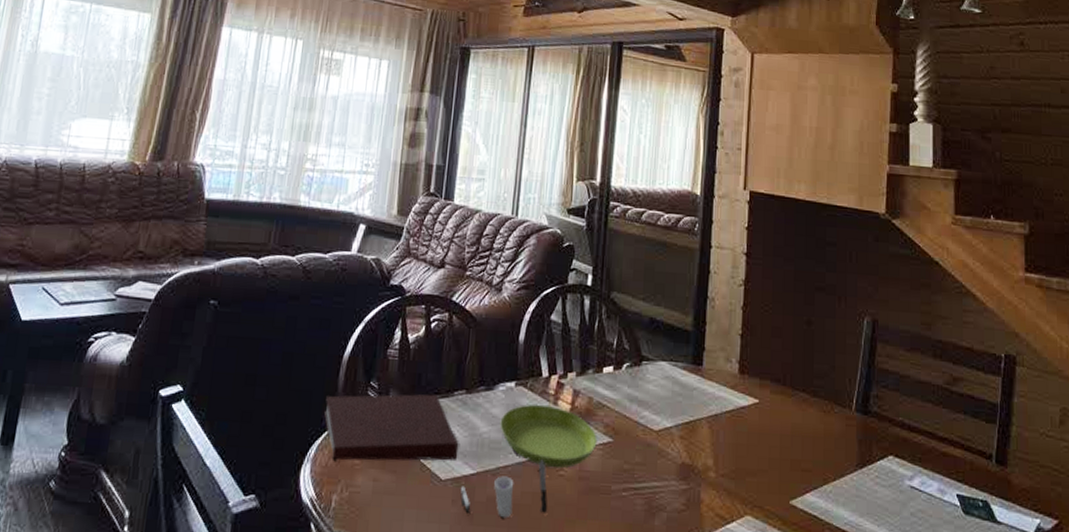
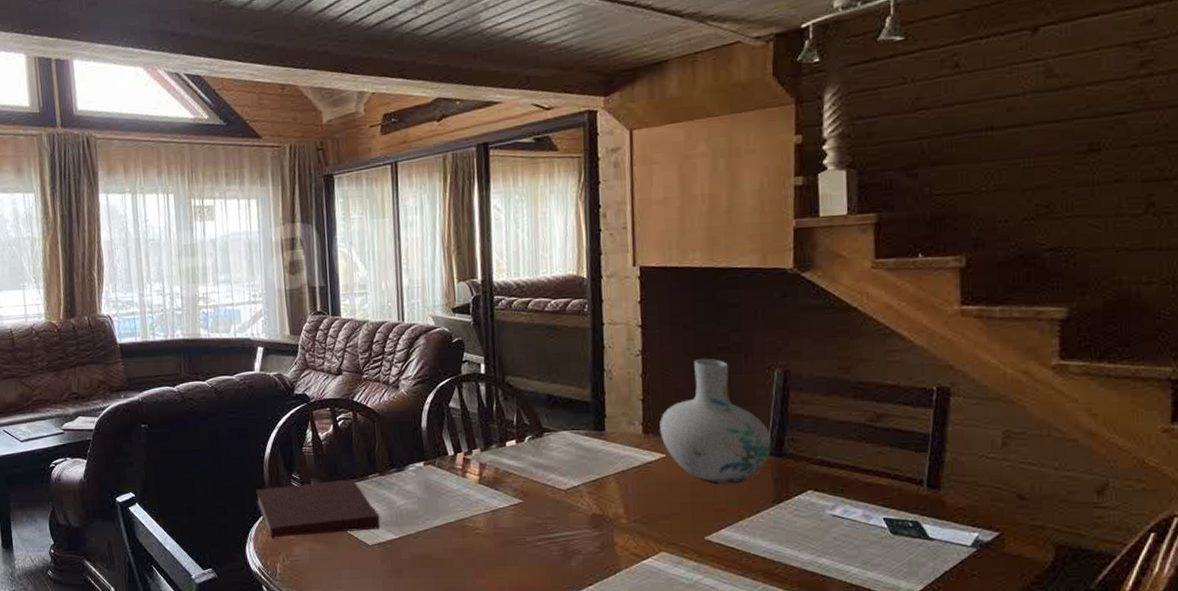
cup: present [460,459,548,518] -> none [386,522,469,571]
saucer: present [500,404,597,468] -> none [414,478,508,527]
vase: none [755,296,858,441] -> present [660,358,771,484]

